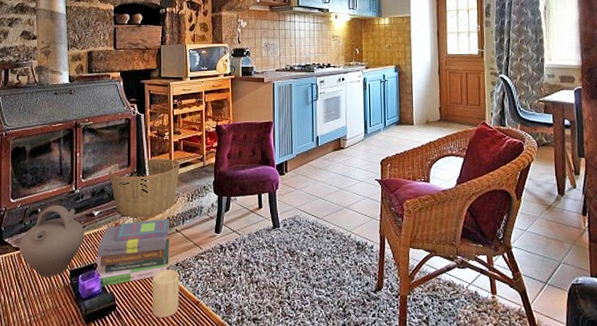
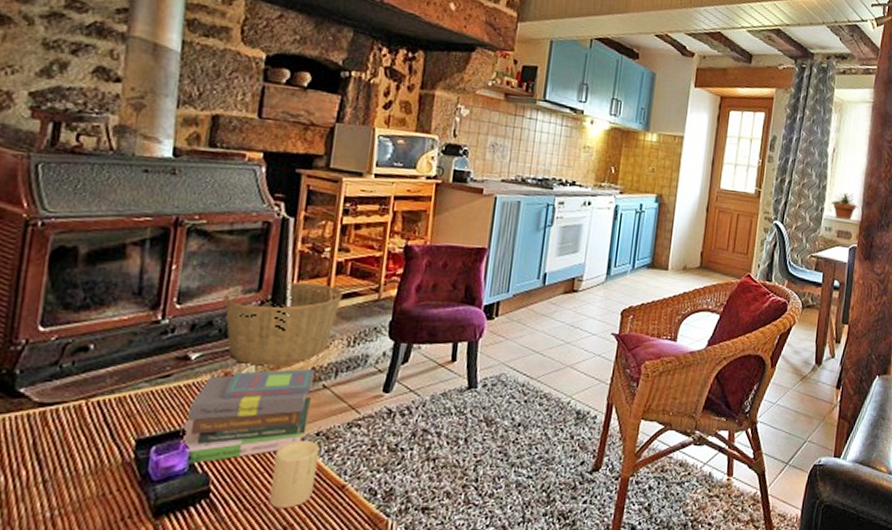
jug: present [18,204,84,277] -> none [44,339,171,449]
potted plant: none [549,42,578,66] -> present [830,192,859,220]

